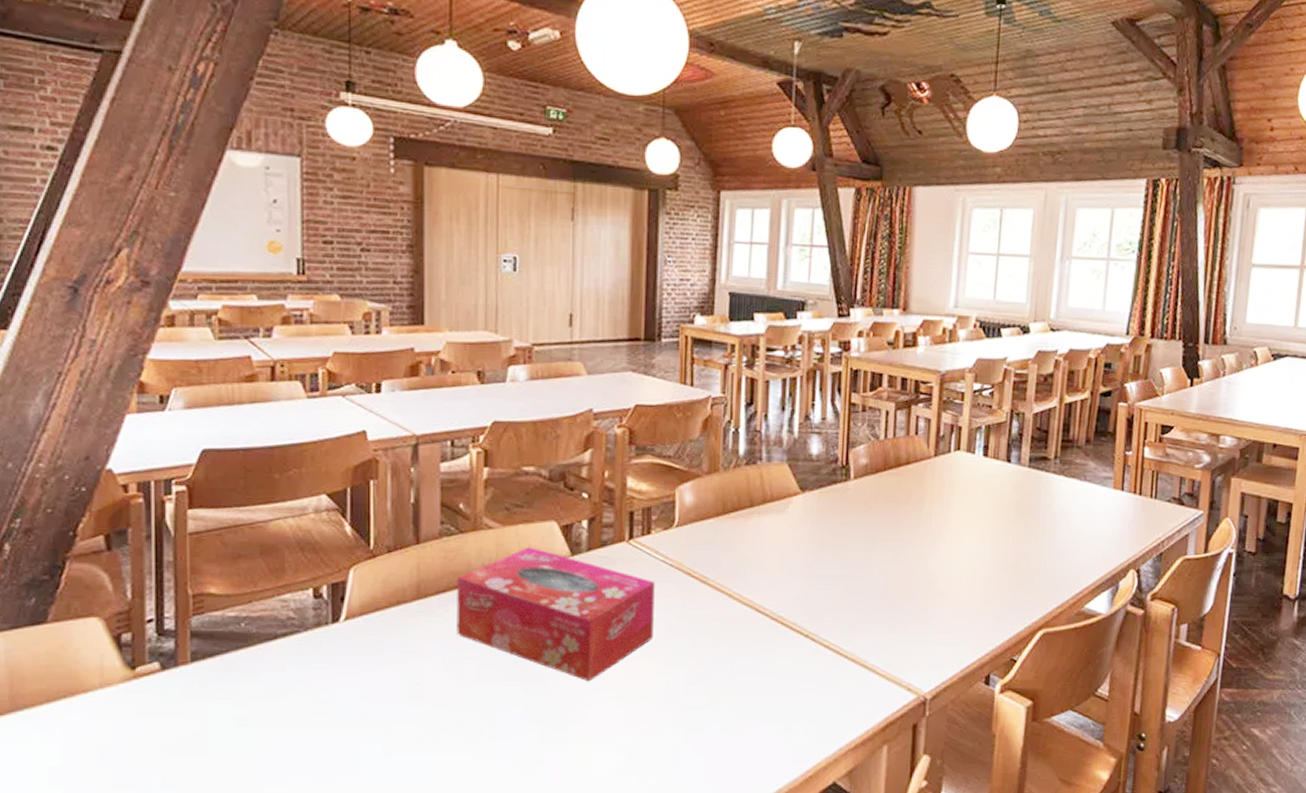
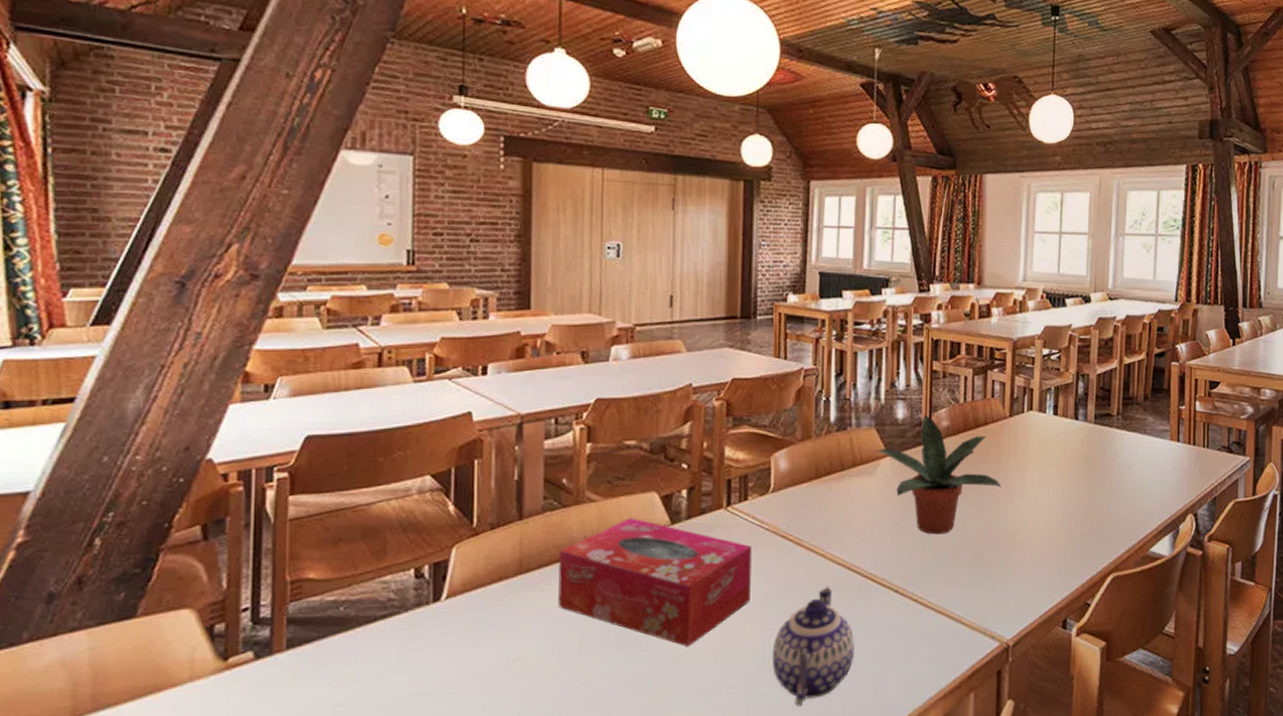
teapot: none [675,627,762,749] -> present [772,586,855,707]
potted plant: none [788,451,923,579] -> present [876,415,1001,535]

